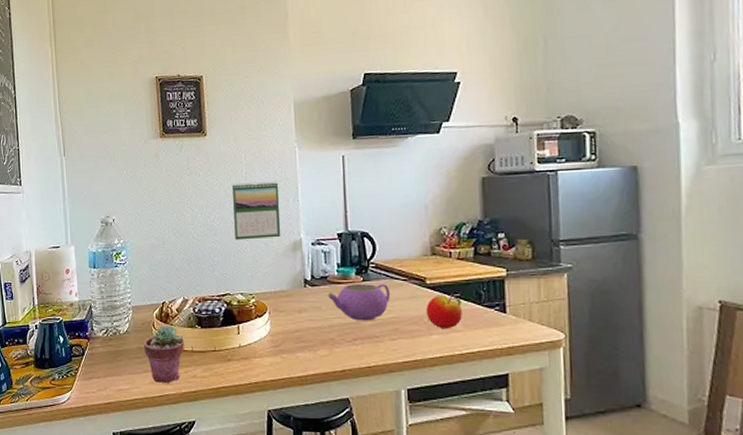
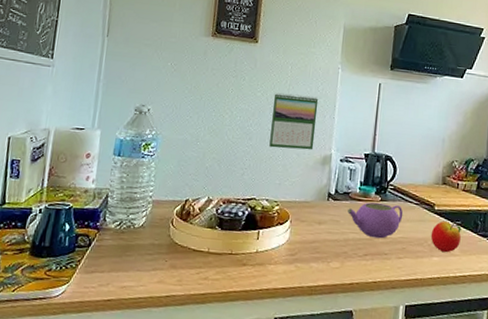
potted succulent: present [143,325,184,383] -> none [157,223,201,283]

